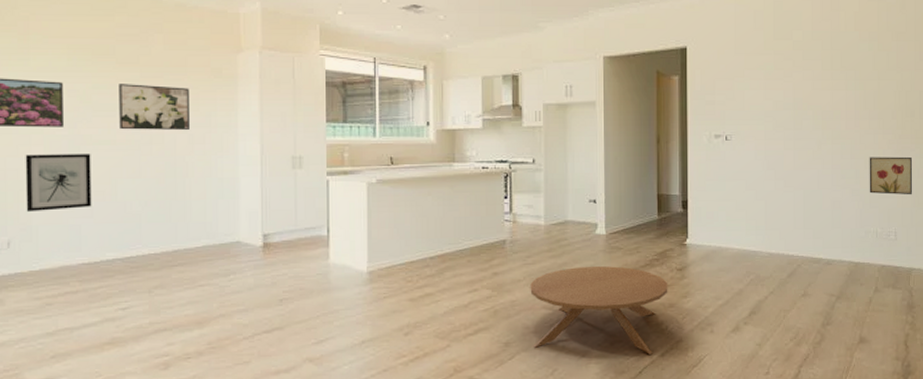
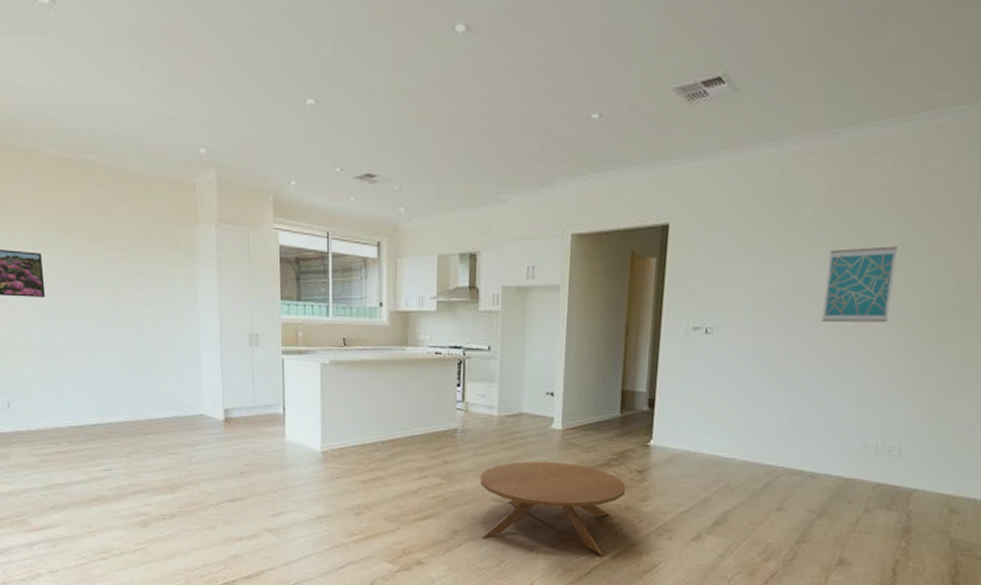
wall art: present [25,154,92,213] -> none [15,322,74,377]
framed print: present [119,84,191,130] -> none [90,256,155,303]
wall art: none [819,63,871,126] -> present [821,246,898,323]
wall art: present [869,156,913,195] -> none [873,359,936,407]

